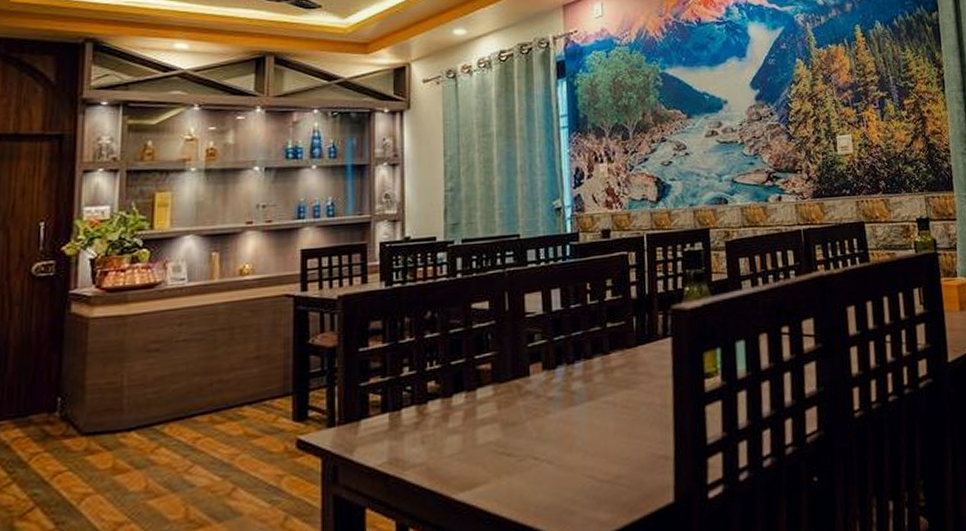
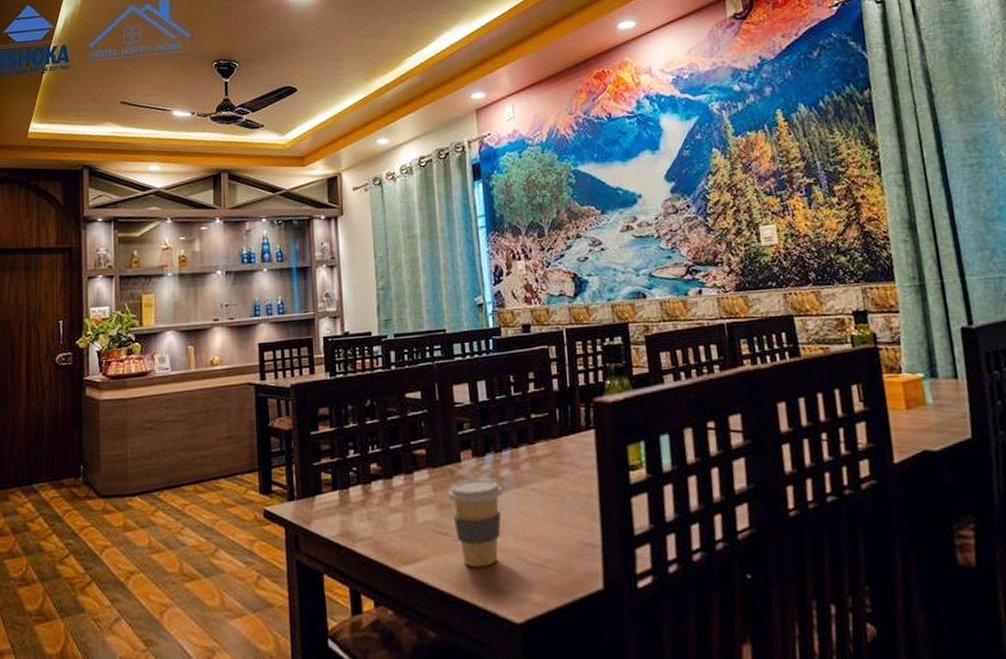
coffee cup: none [514,393,574,489] -> present [448,479,503,568]

